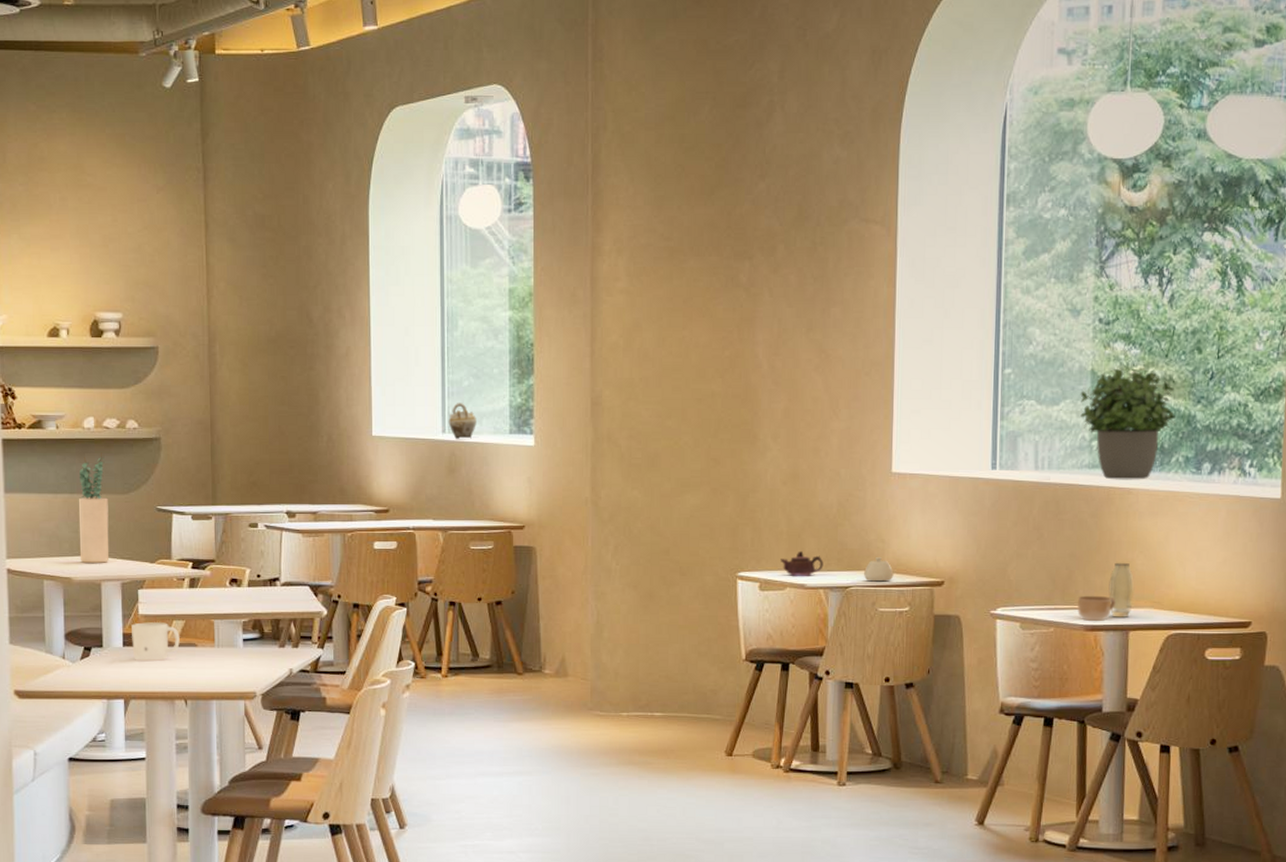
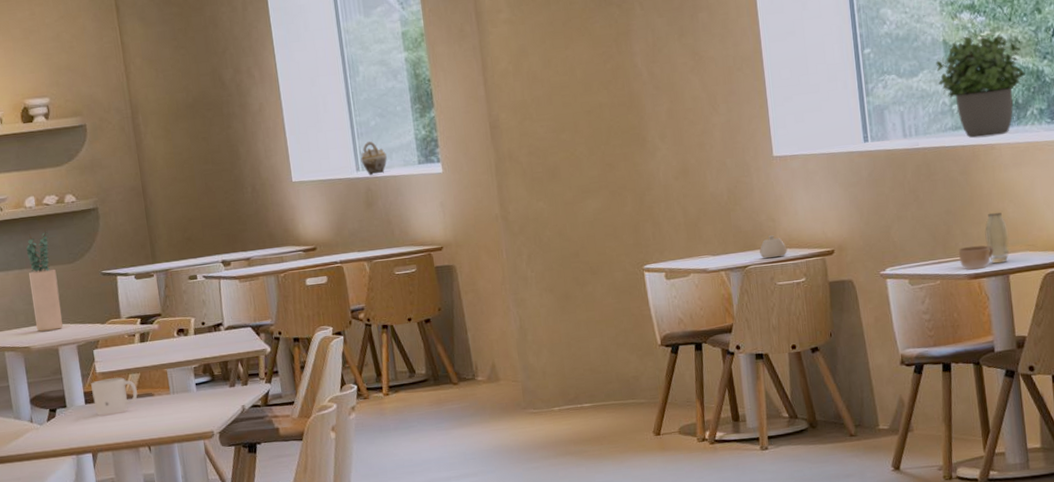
teapot: present [780,550,824,577] -> none [681,238,722,264]

